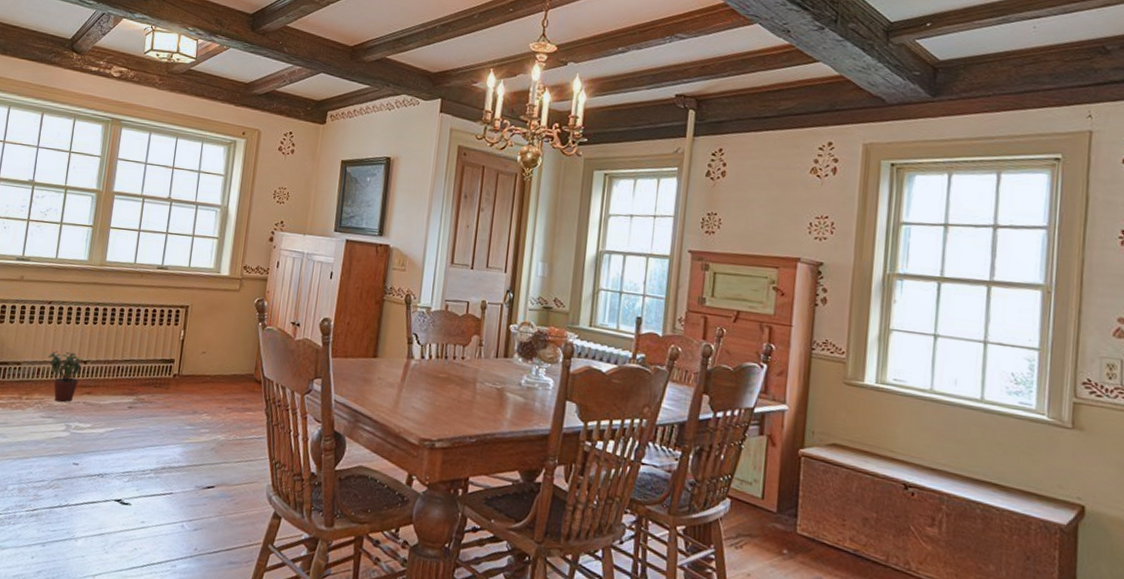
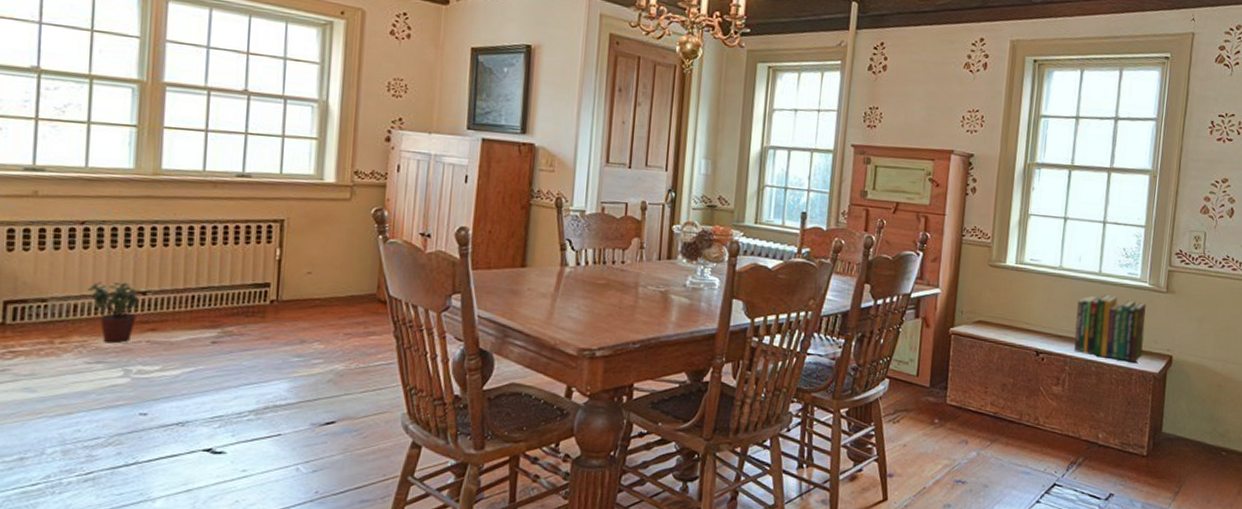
books: none [952,424,1047,510] -> present [1074,294,1147,363]

